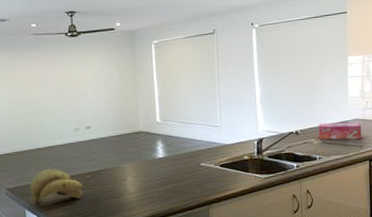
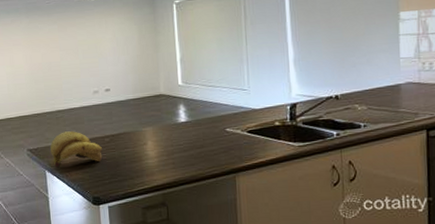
tissue box: present [318,122,362,140] -> none [363,86,417,106]

